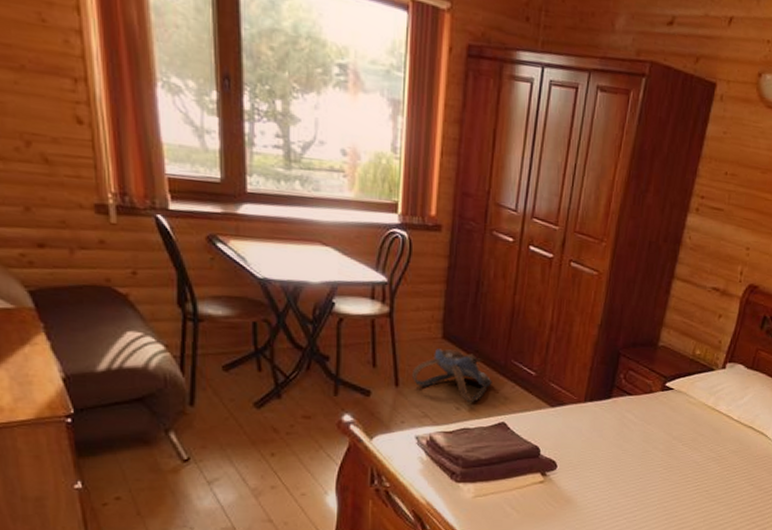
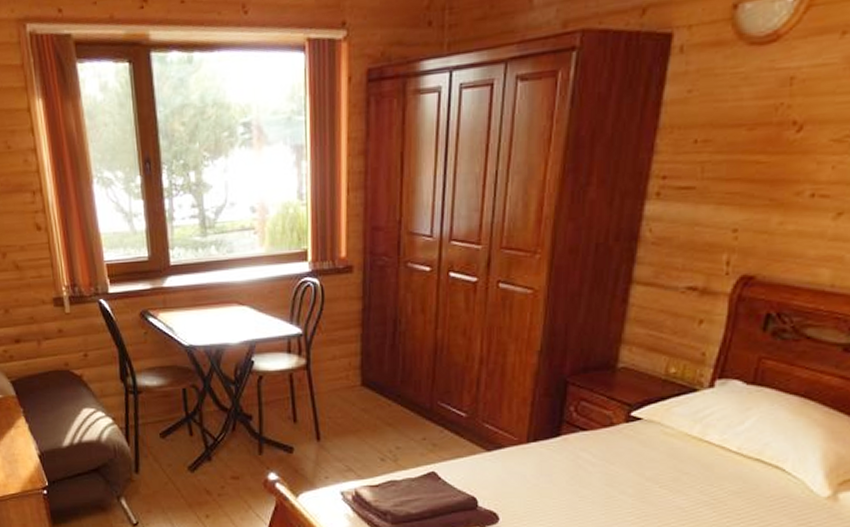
backpack: present [411,349,492,403] -> none [332,396,418,453]

